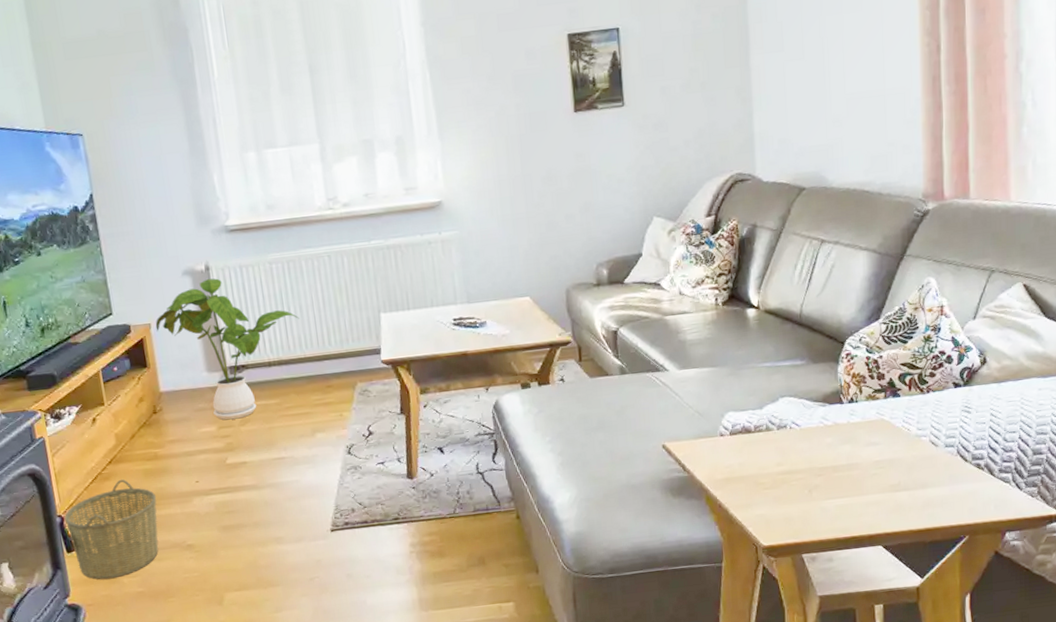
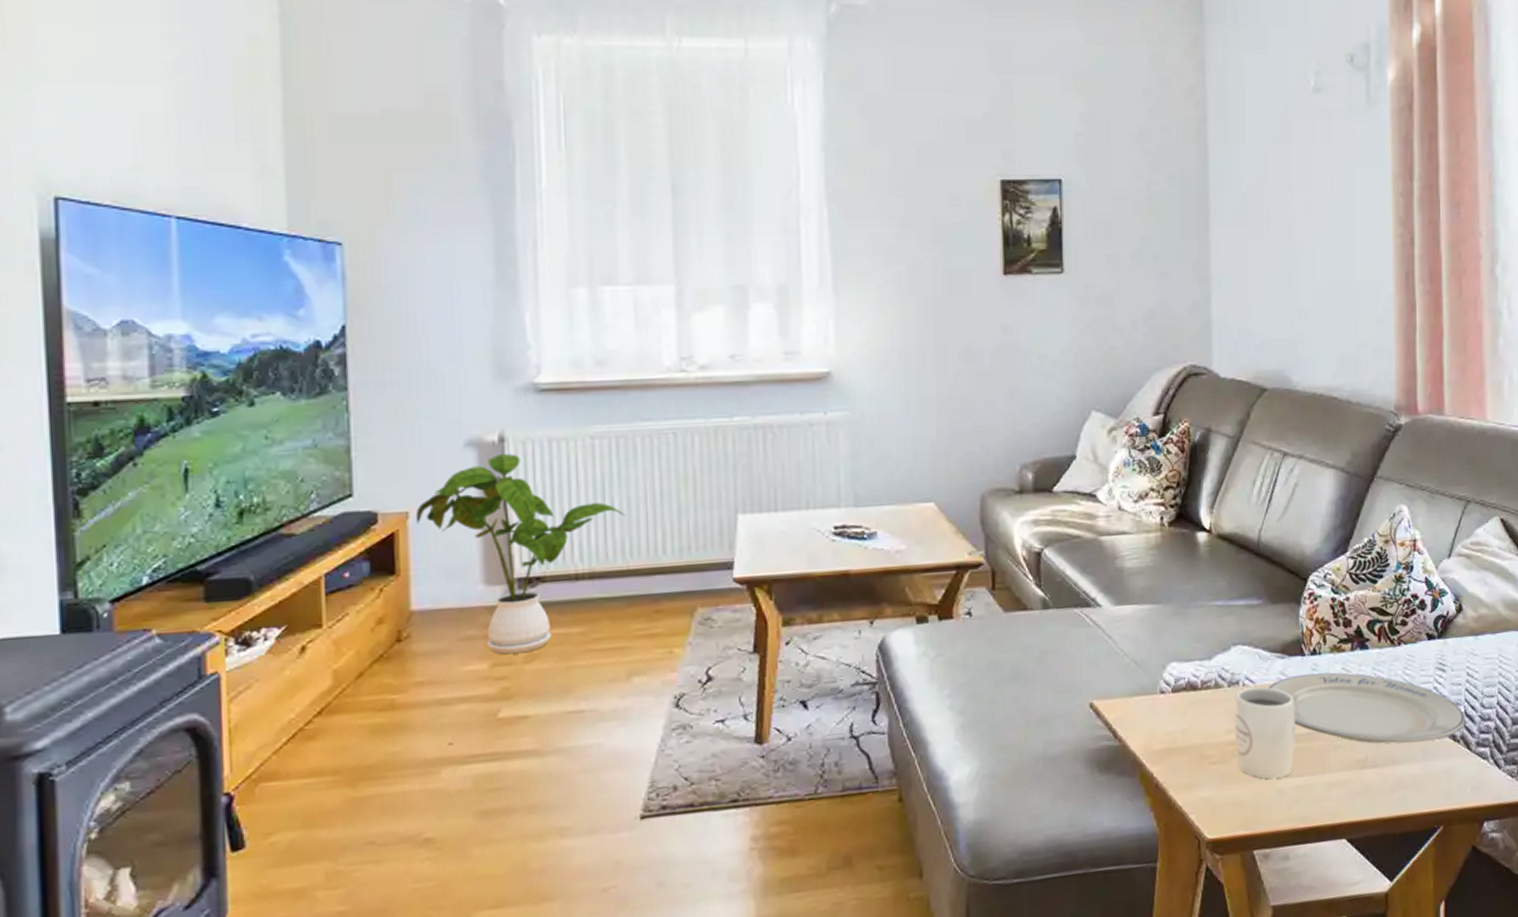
basket: present [64,479,159,580] -> none [233,738,384,893]
mug: none [783,429,837,501] -> present [1235,686,1297,780]
plate: none [812,416,989,472] -> present [1268,672,1466,744]

